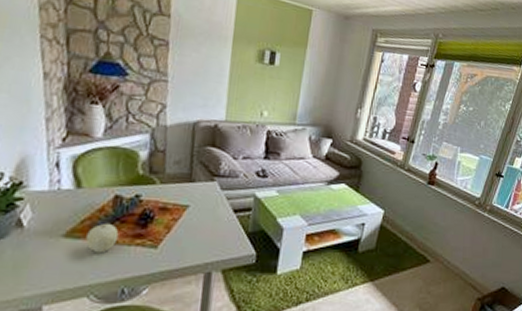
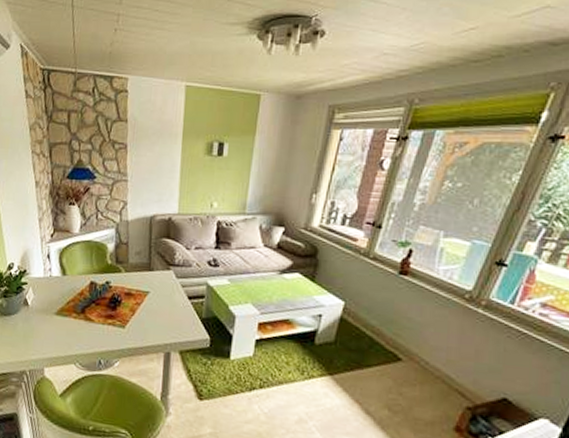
fruit: present [86,222,119,254] -> none [71,304,95,330]

